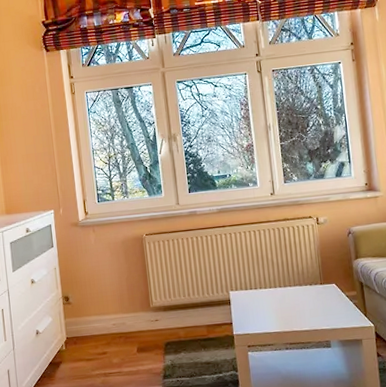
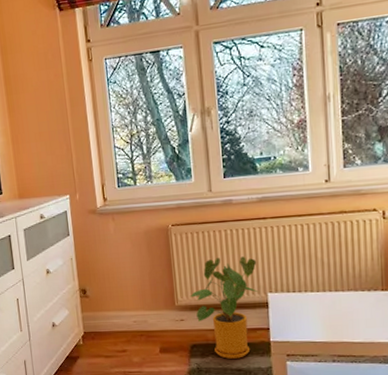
house plant: none [163,260,222,354] -> present [190,256,259,359]

